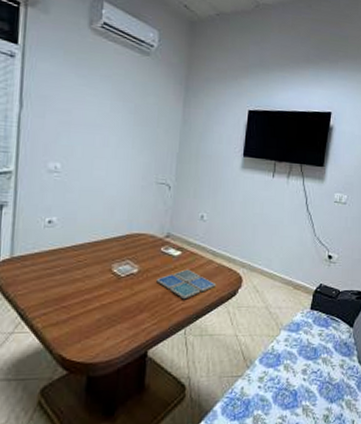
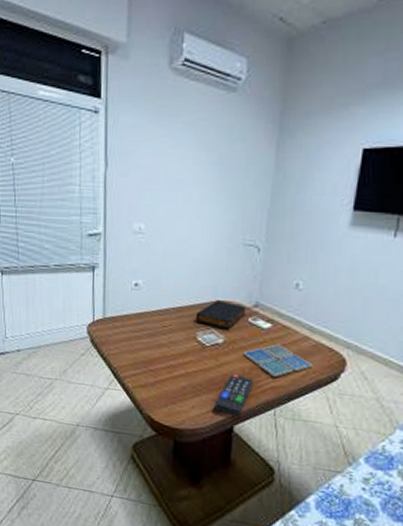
book: none [111,233,159,260] -> present [195,300,246,330]
remote control: none [129,300,165,341] -> present [214,373,253,417]

